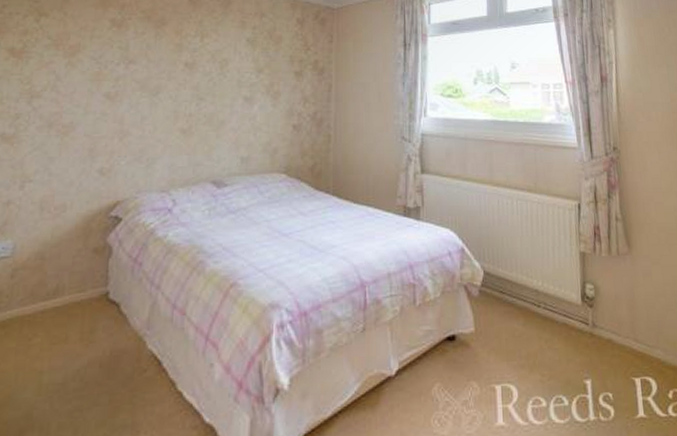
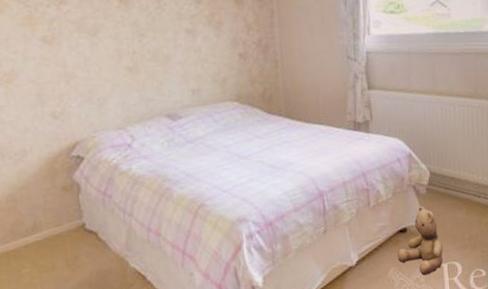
teddy bear: none [444,311,496,398] -> present [397,206,443,276]

